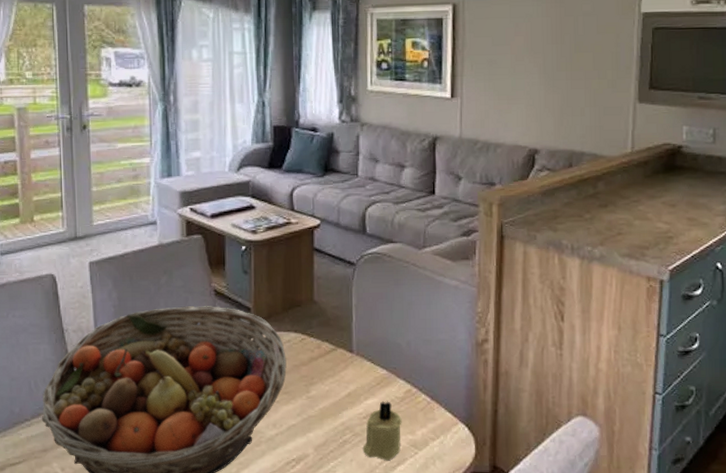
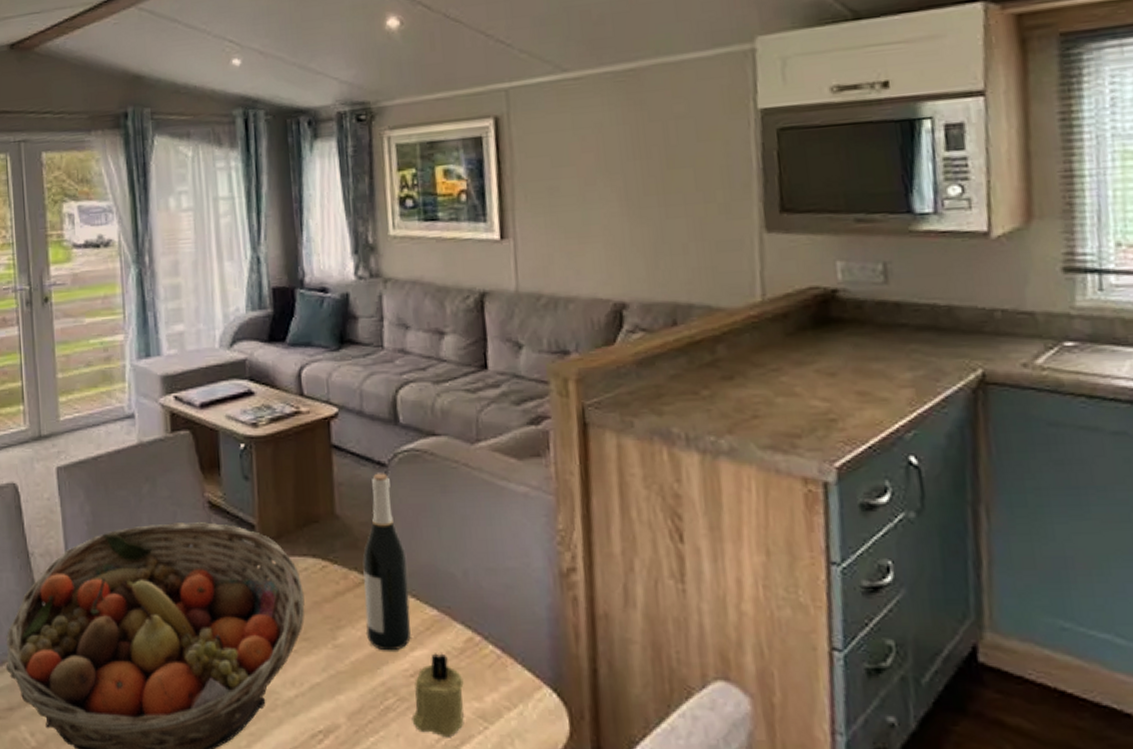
wine bottle: none [332,270,366,400] -> present [362,473,411,651]

